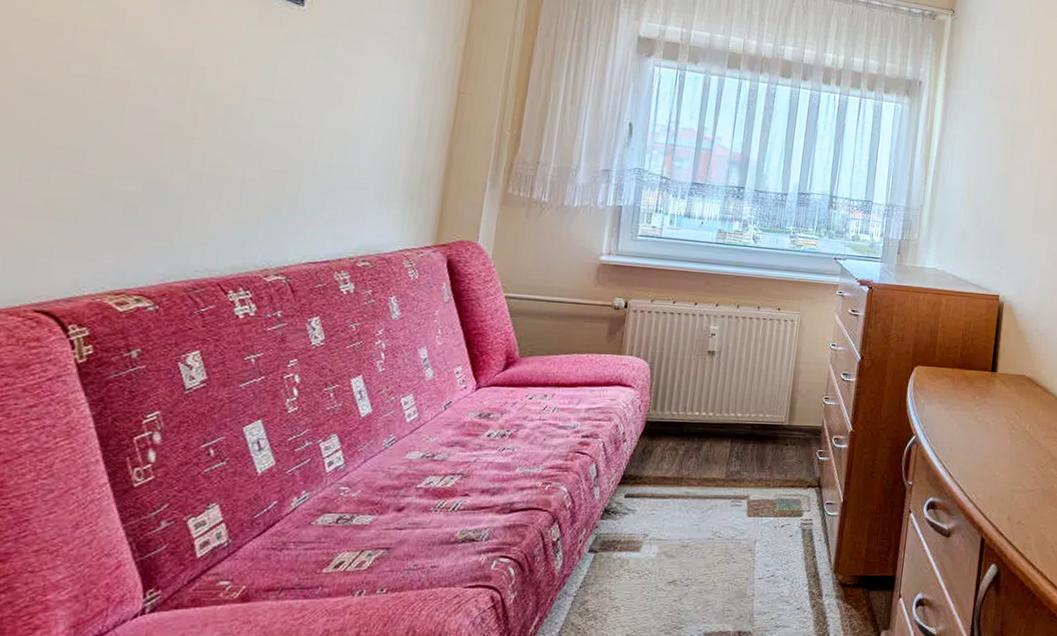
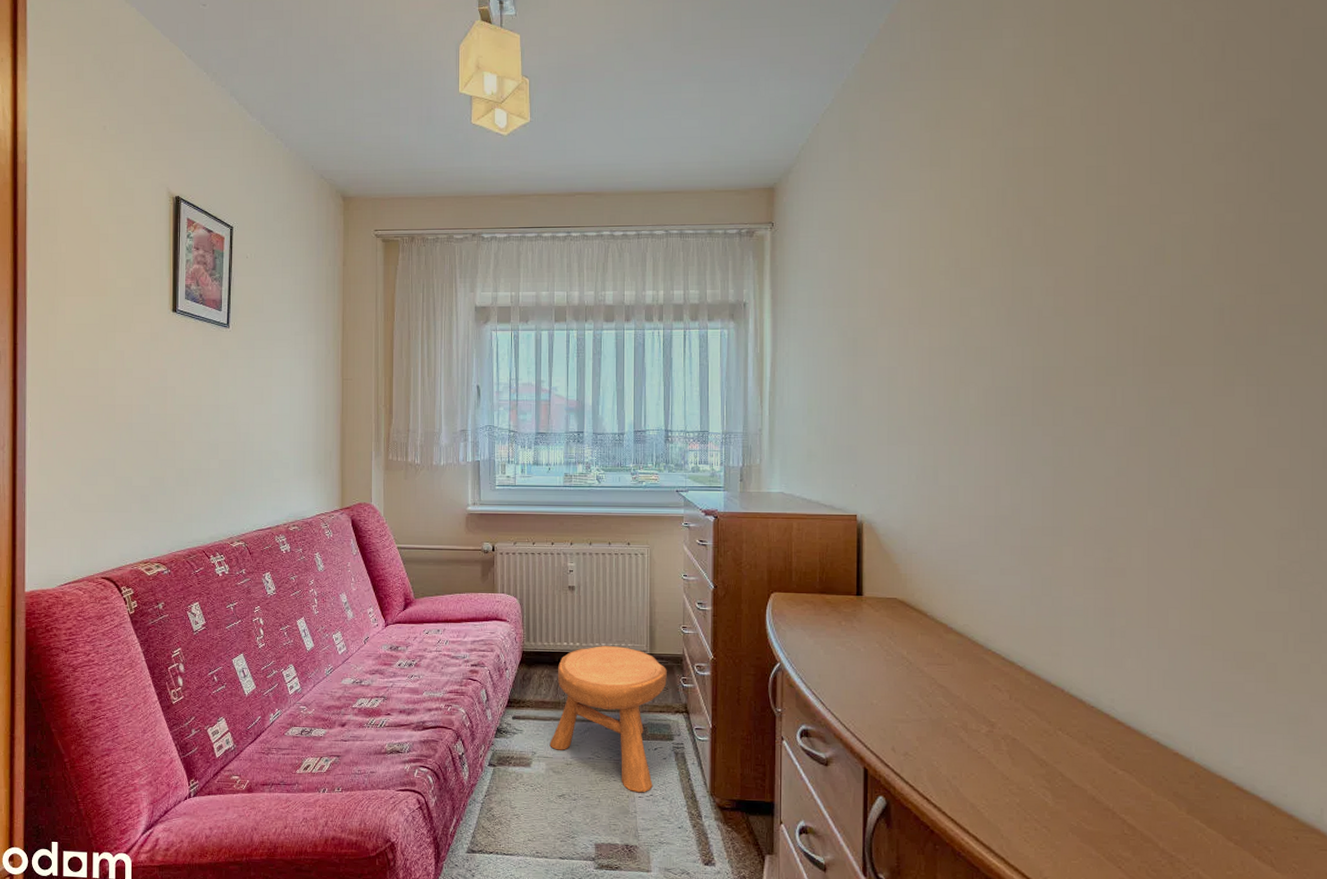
stool: none [665,415,804,574] -> present [549,645,667,793]

